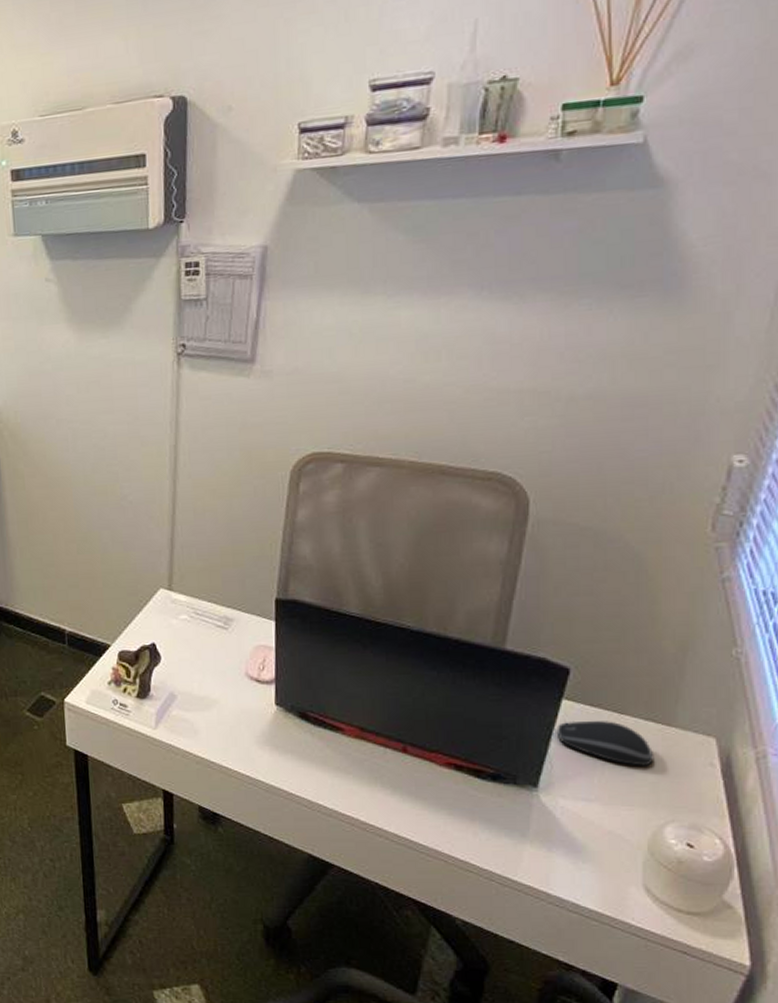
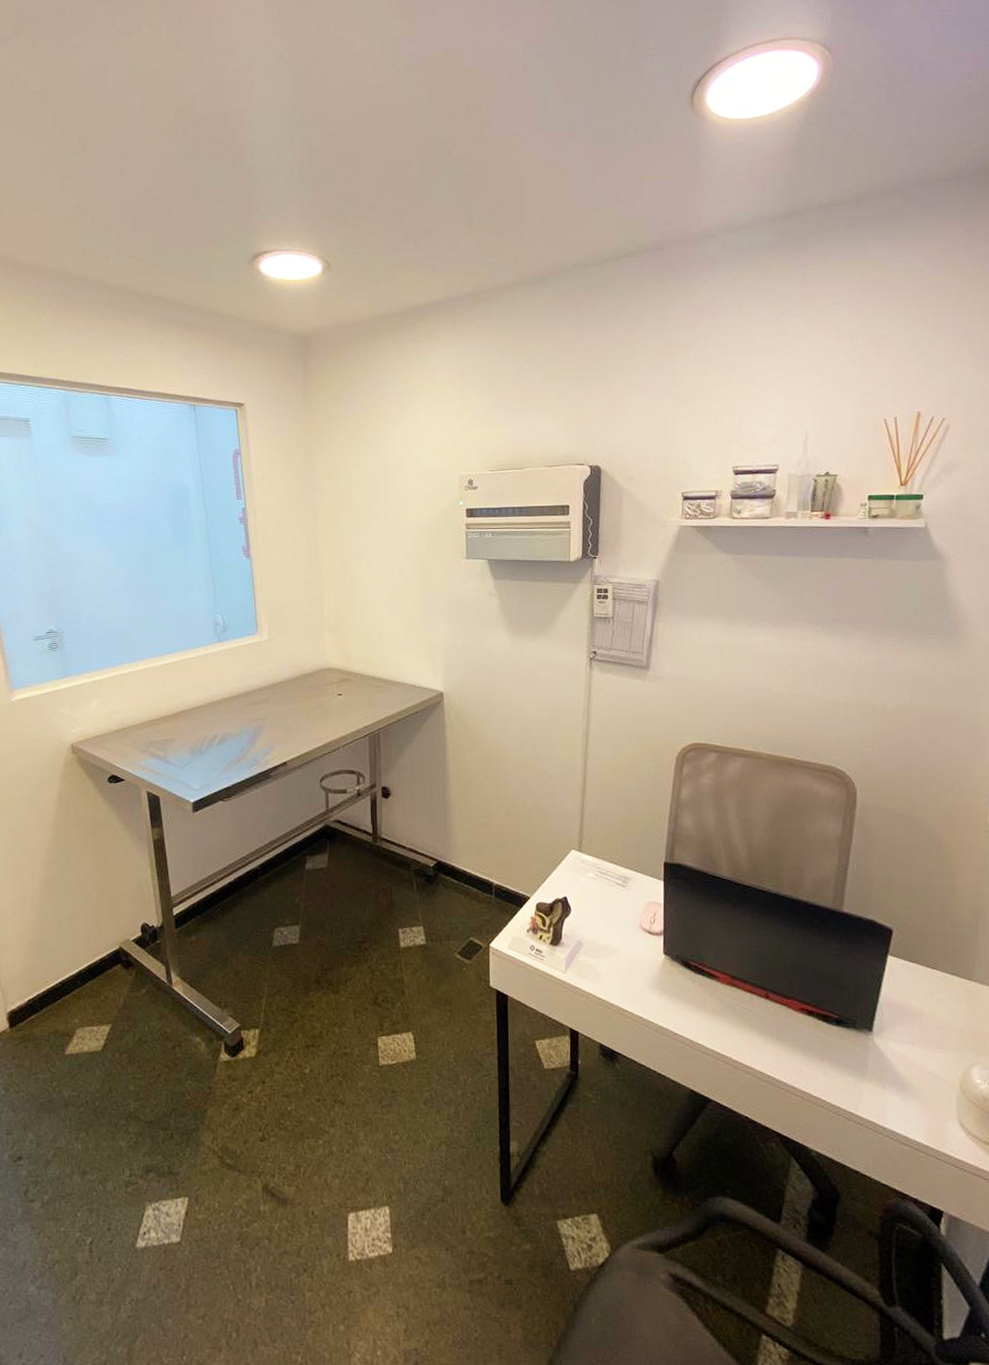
computer mouse: present [556,720,654,766] -> none [884,974,960,1014]

